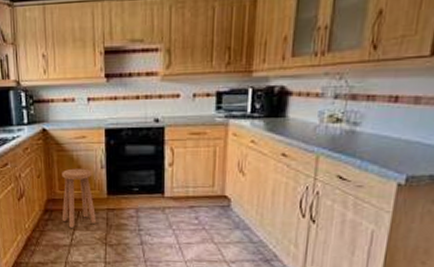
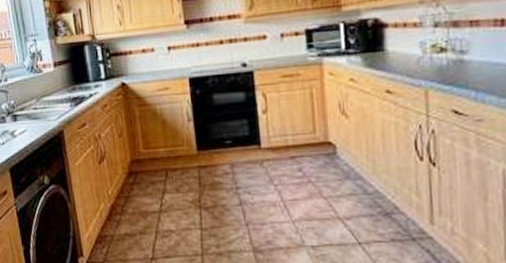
stool: present [62,168,97,228] -> none [145,123,188,191]

